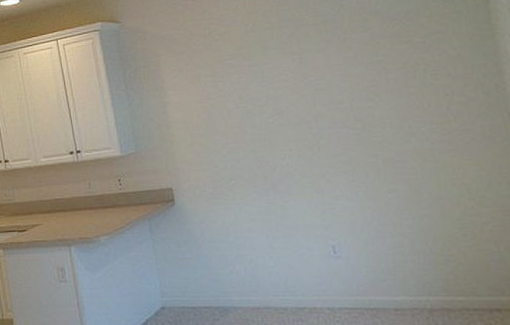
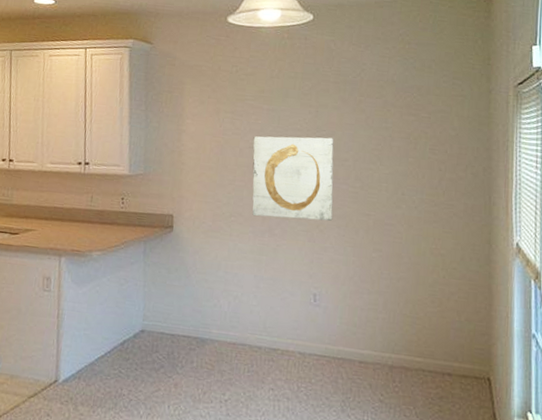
wall art: none [239,82,339,176] -> present [252,136,334,221]

